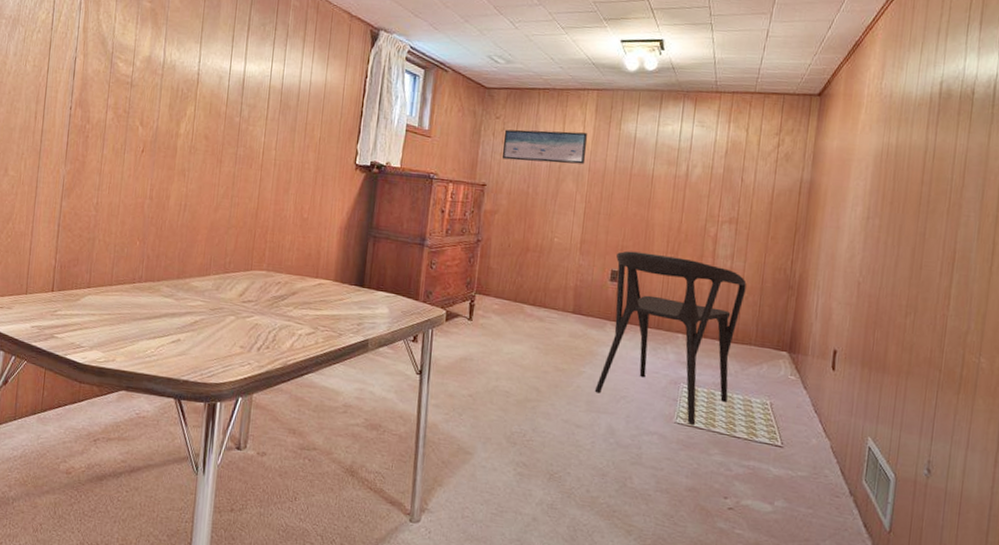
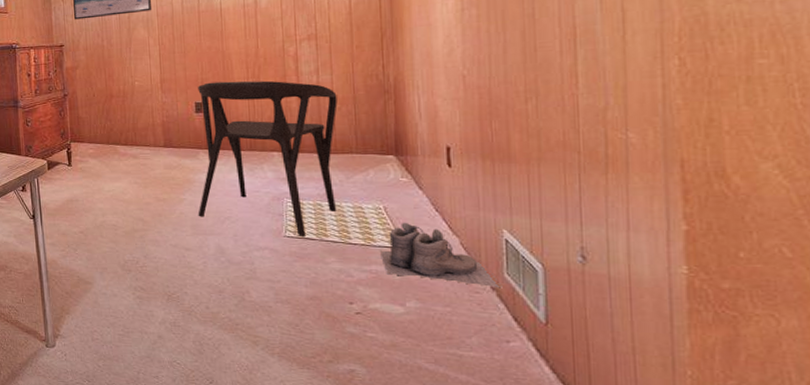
boots: none [760,420,859,495] -> present [380,222,502,289]

